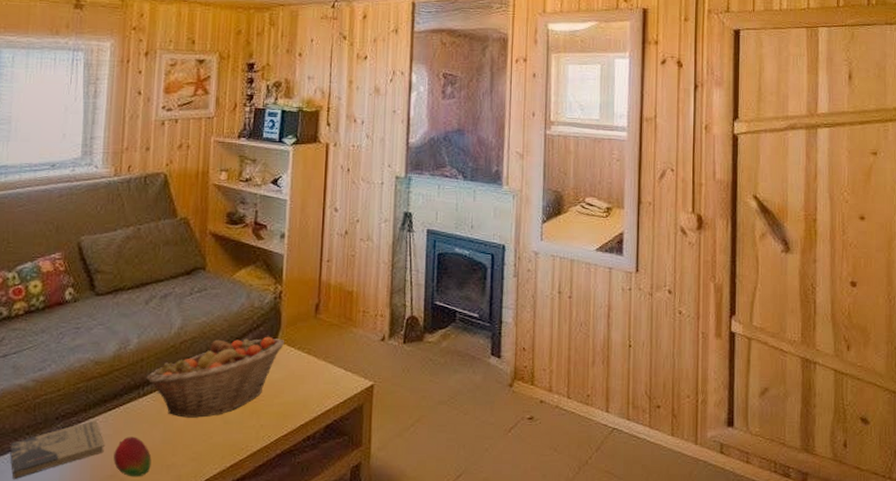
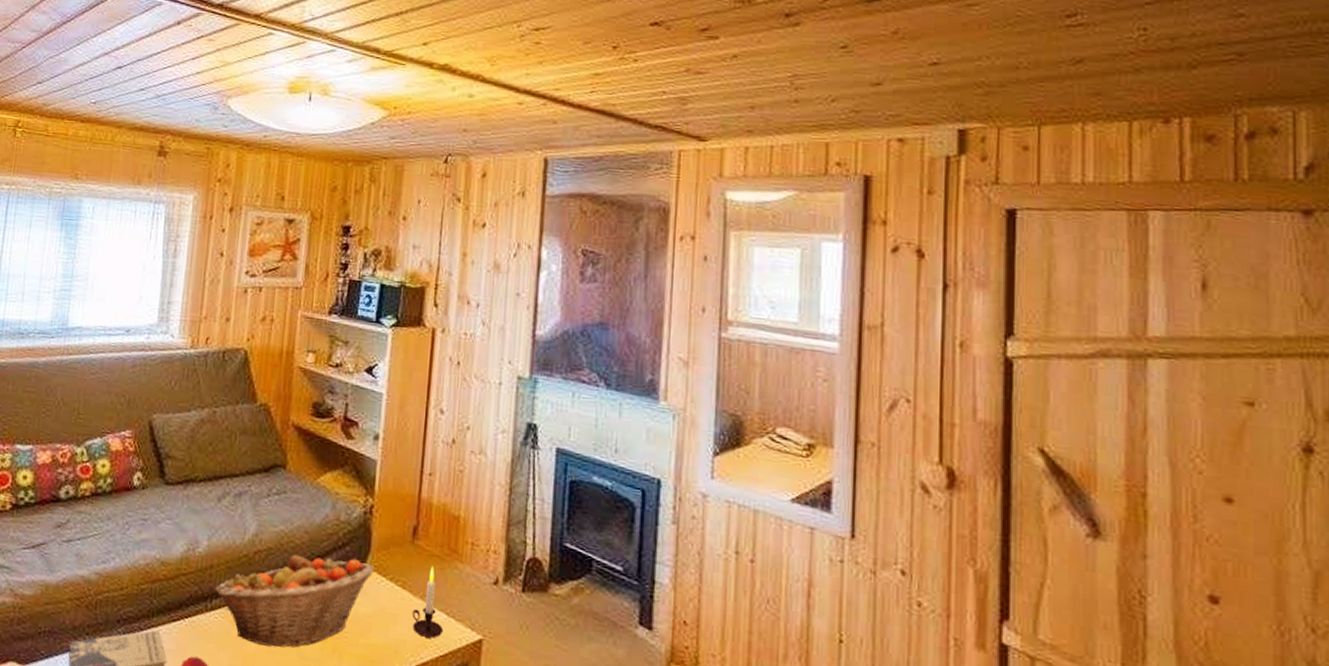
candle: none [317,333,342,390] -> present [412,566,443,639]

